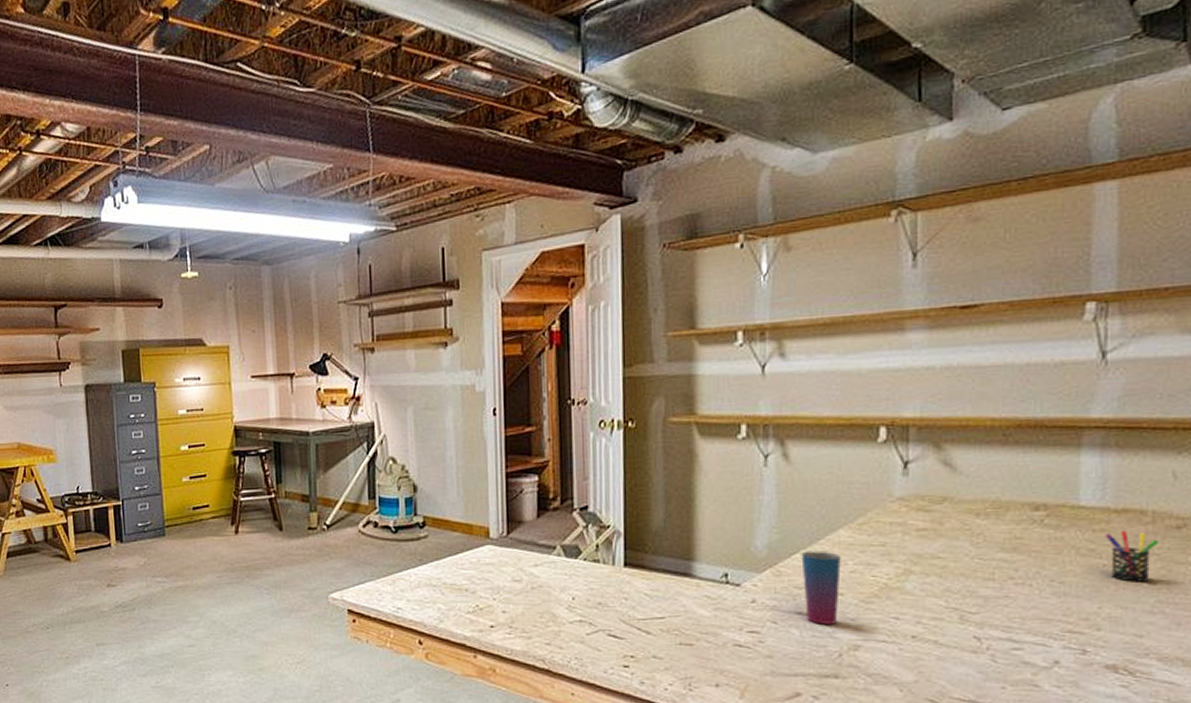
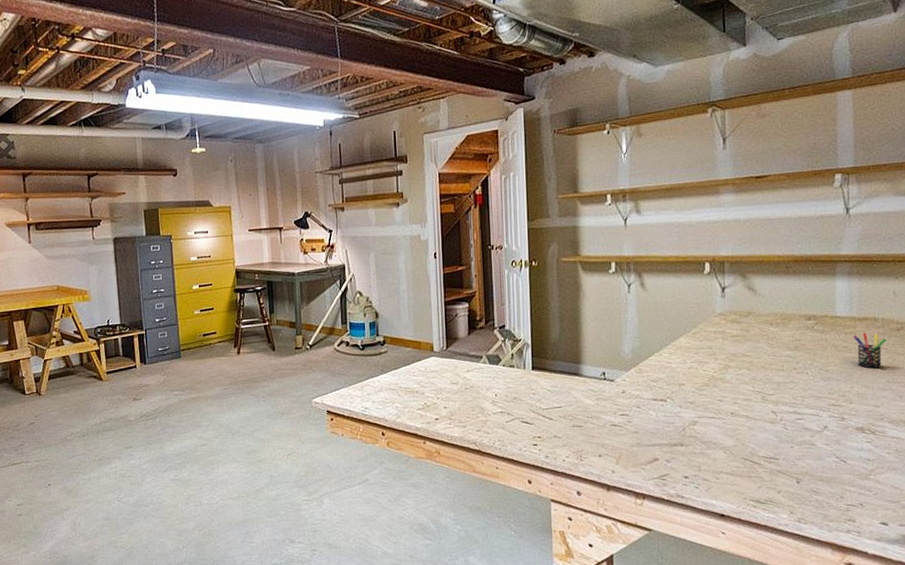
cup: present [801,550,841,624] -> none [655,353,682,407]

